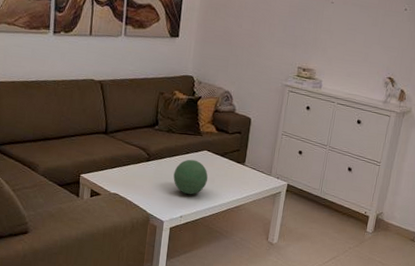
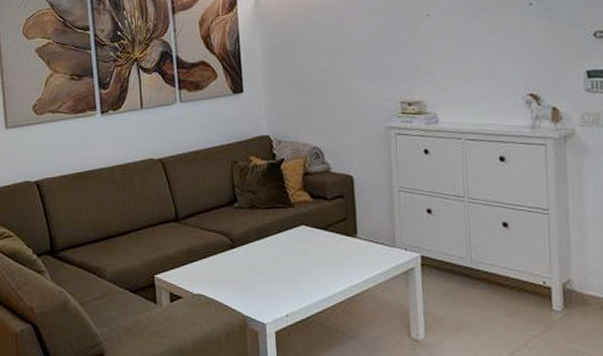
decorative orb: present [173,159,208,195] -> none [267,239,312,286]

